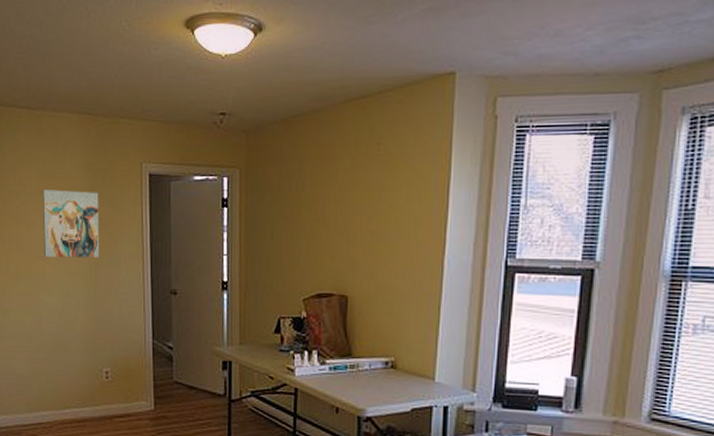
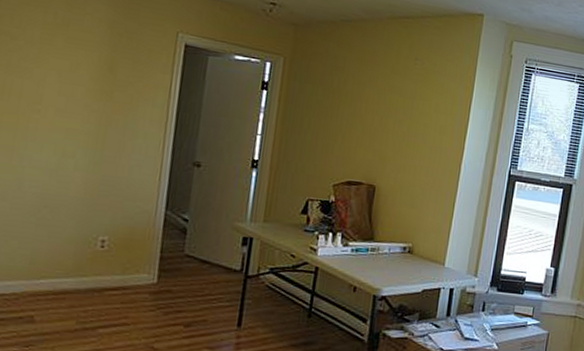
wall art: present [42,190,100,258] -> none [39,38,122,120]

